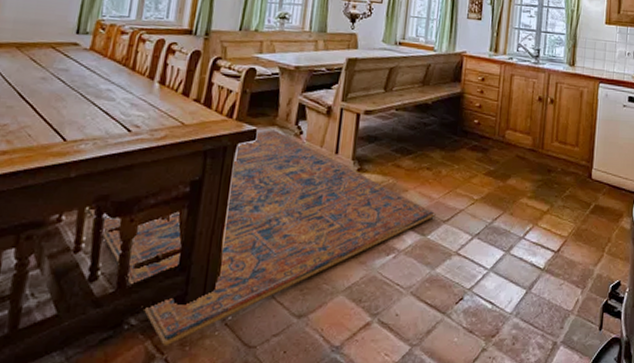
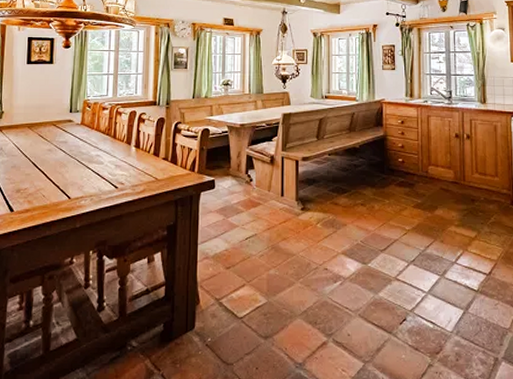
rug: present [87,130,436,347] -> none [91,179,373,364]

